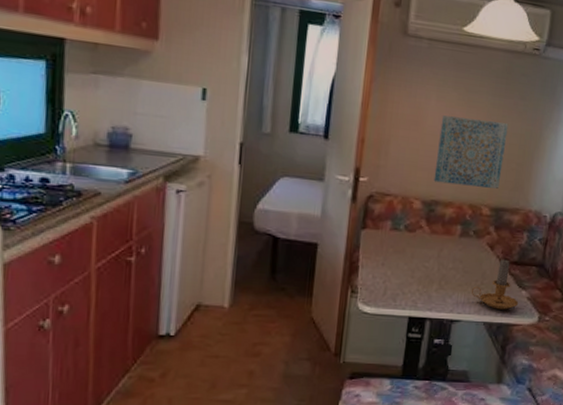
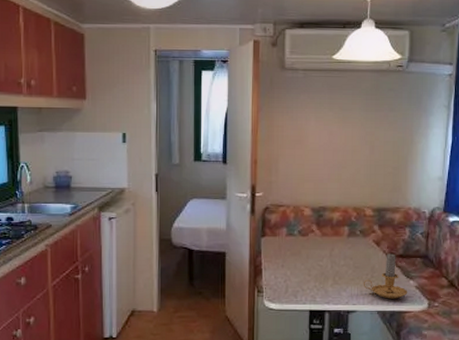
wall art: present [433,115,509,189] -> none [320,133,381,191]

